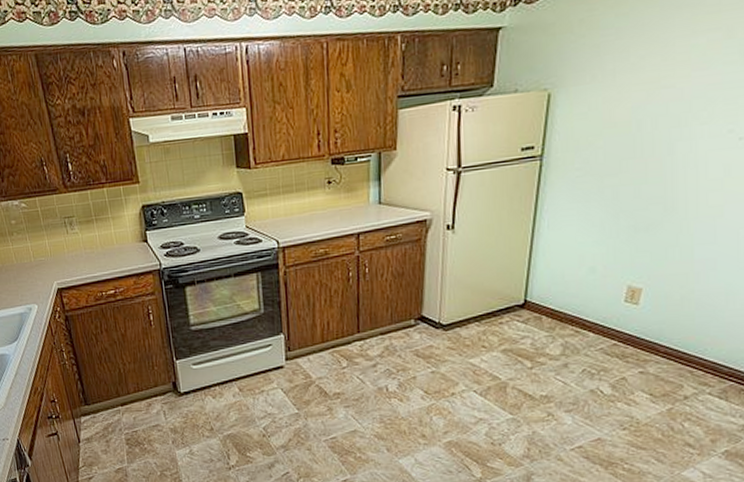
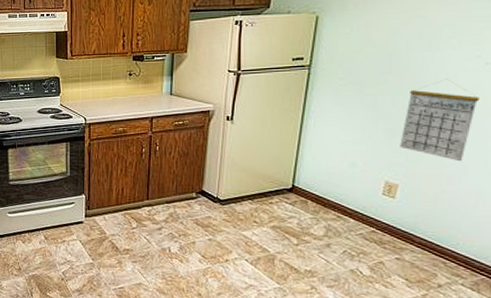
calendar: none [644,160,731,257] -> present [400,79,479,162]

